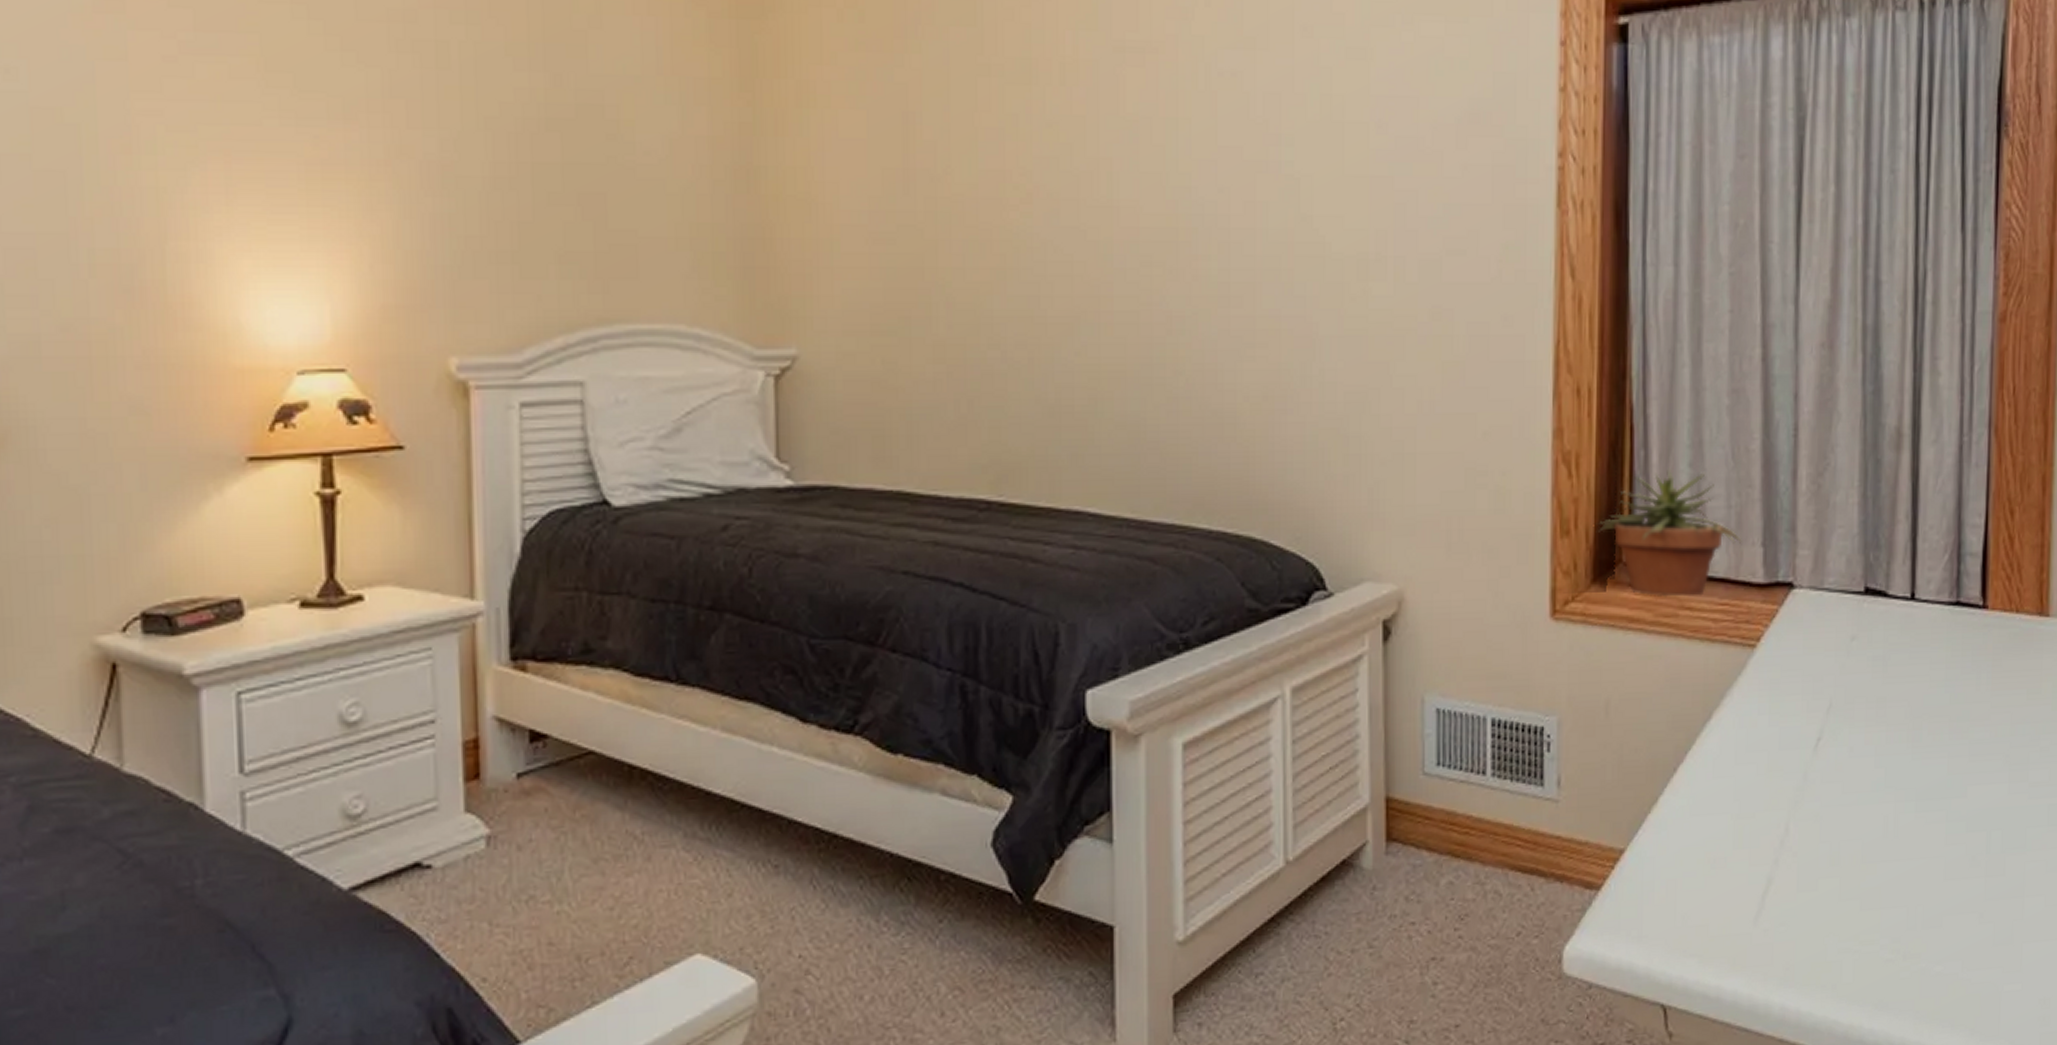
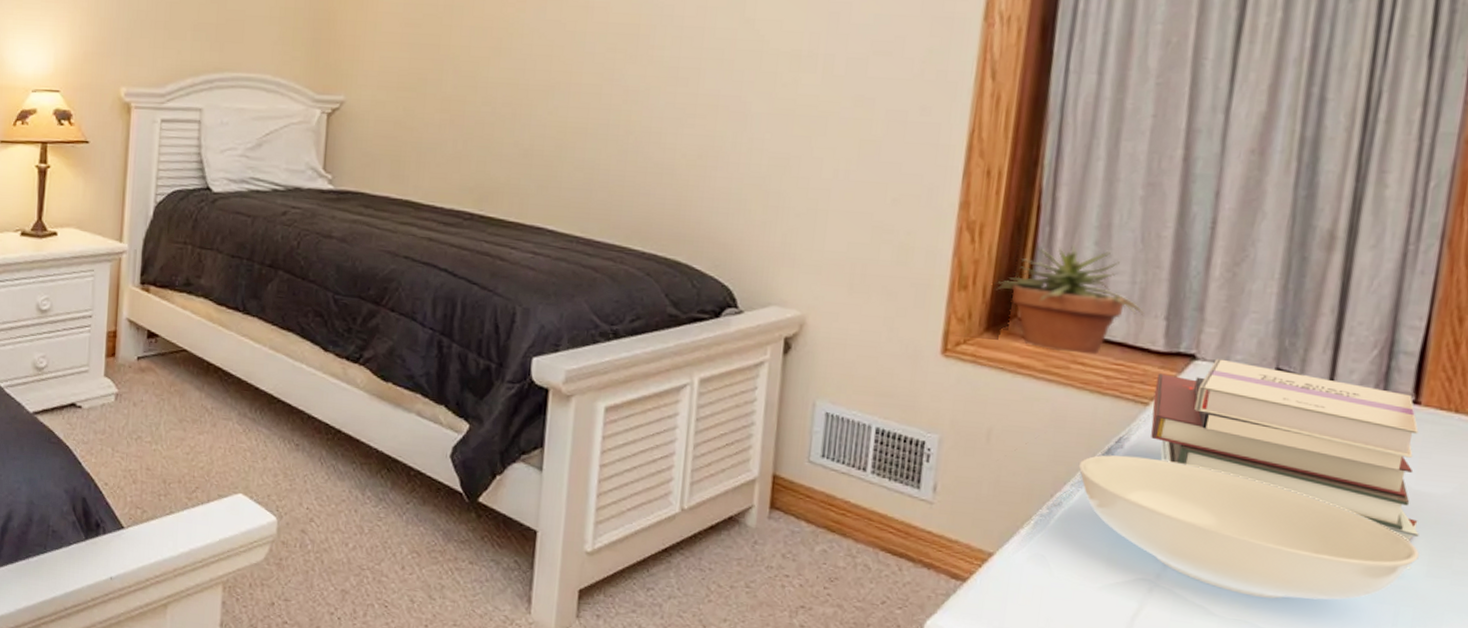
bowl: none [1697,708,2001,848] -> present [1078,455,1420,600]
books: none [1759,584,1999,790] -> present [1150,359,1419,570]

